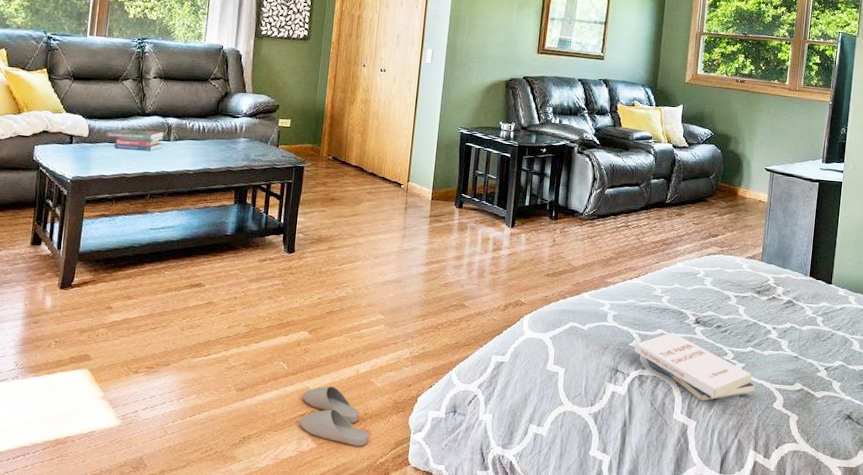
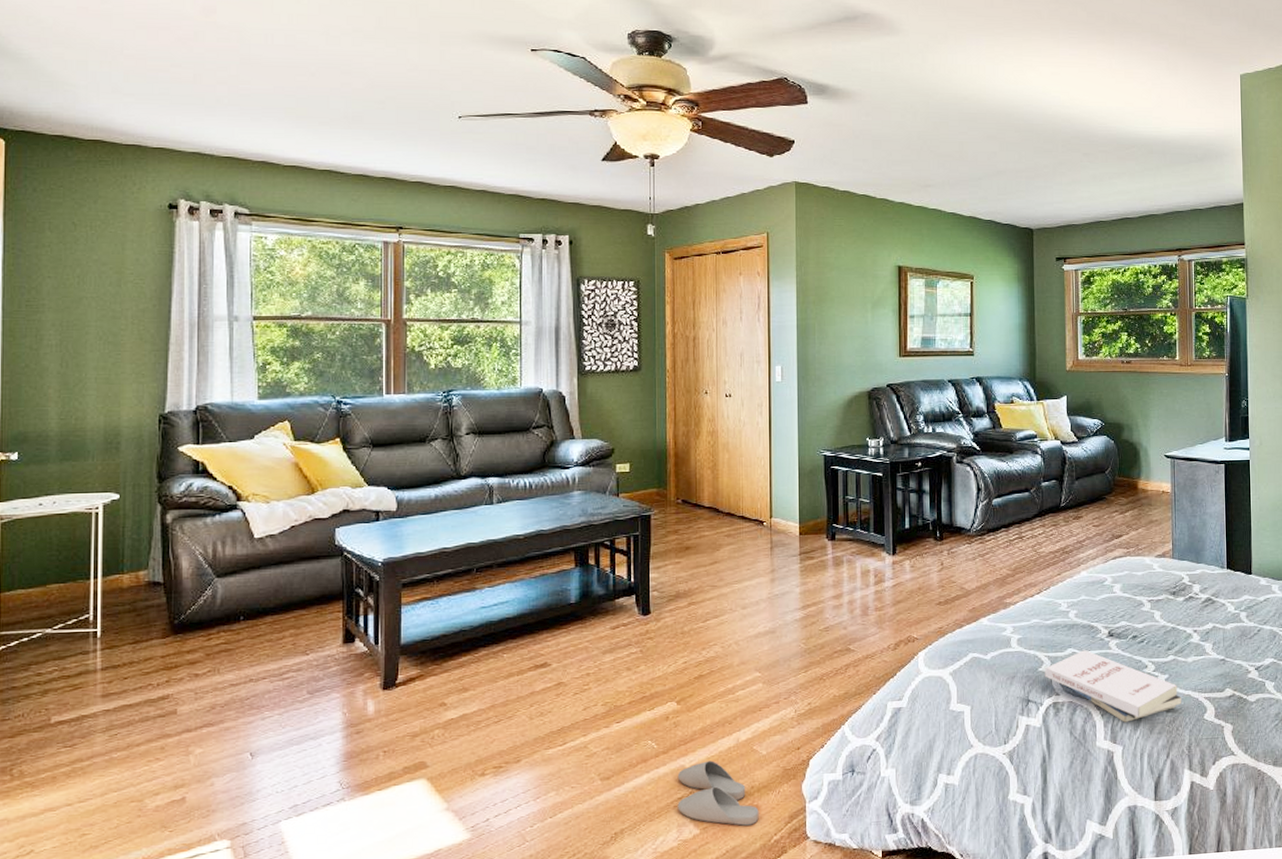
books: present [106,128,164,152] -> none [418,495,485,521]

